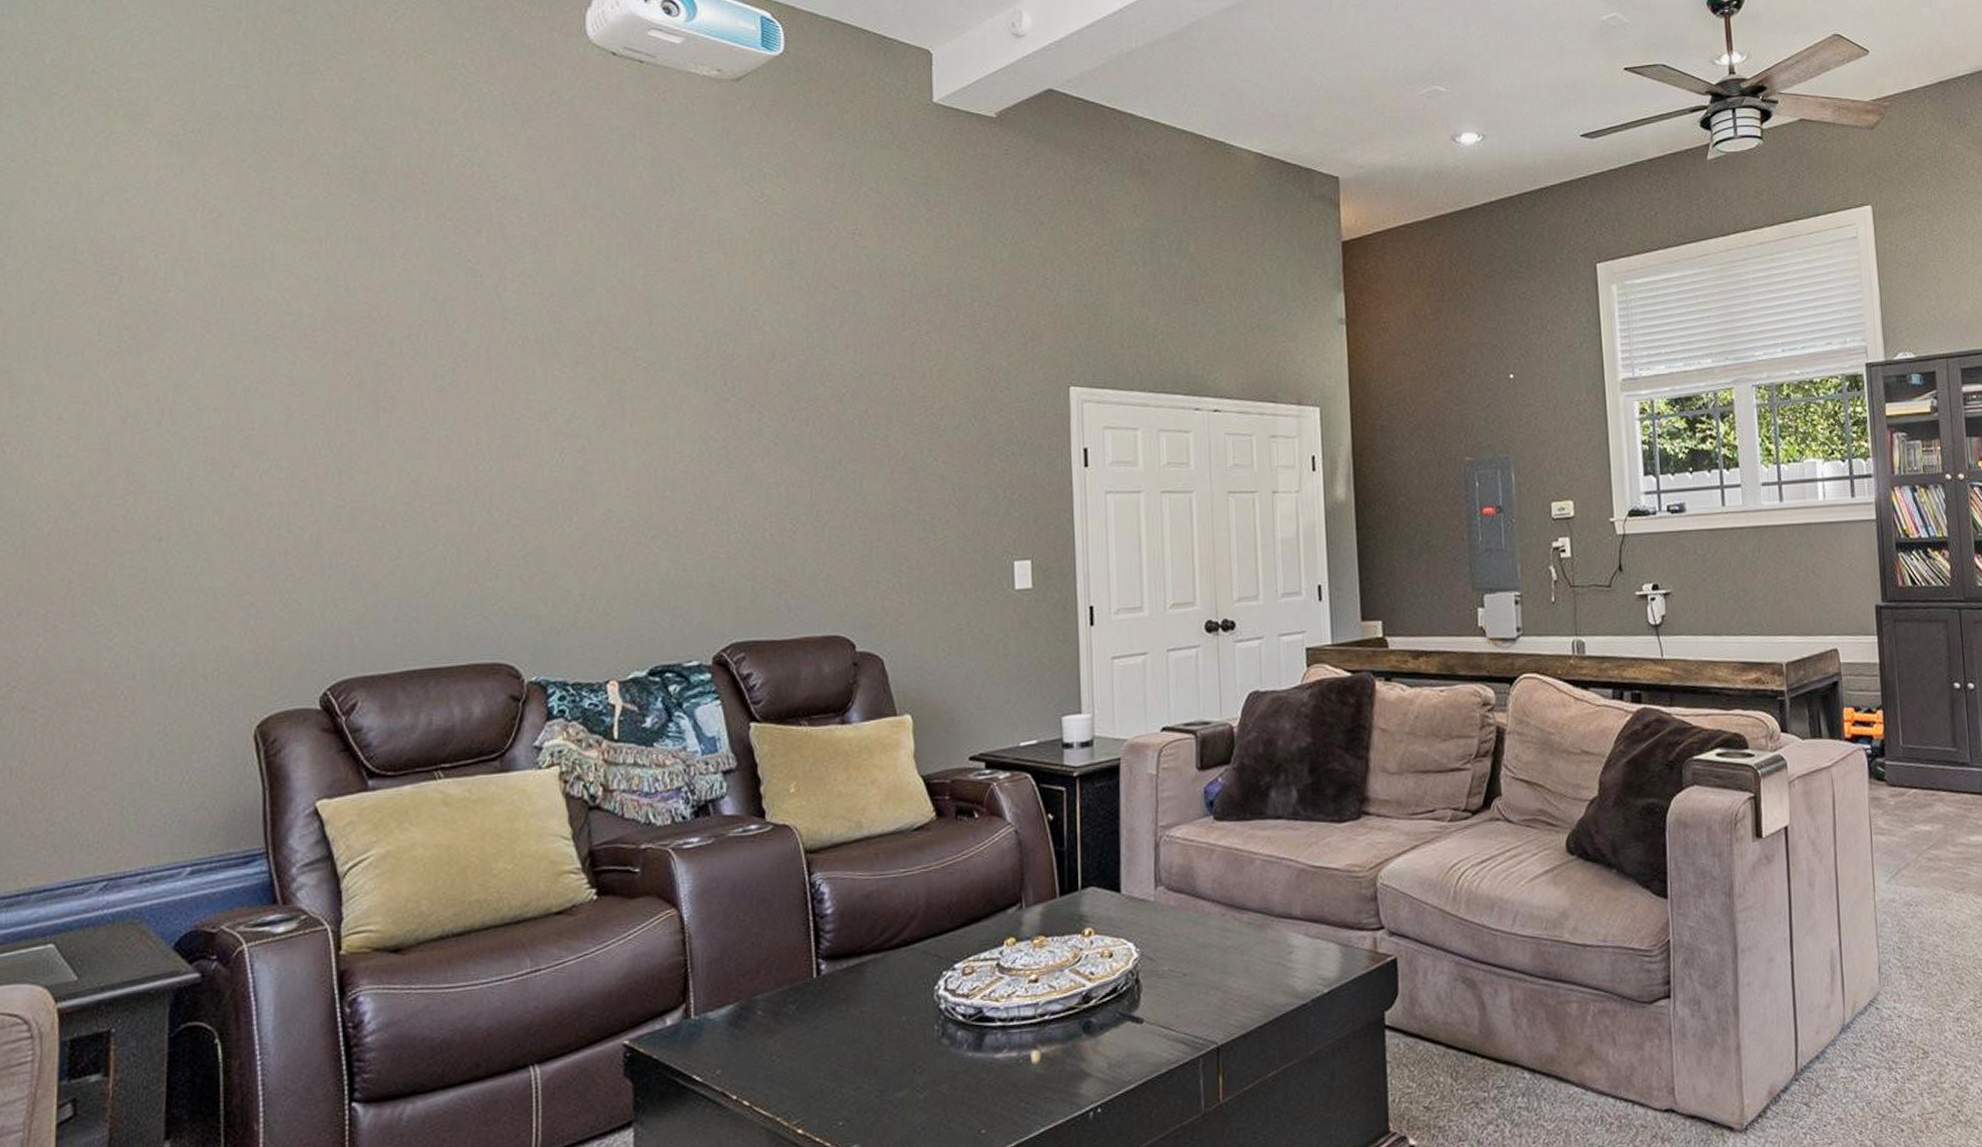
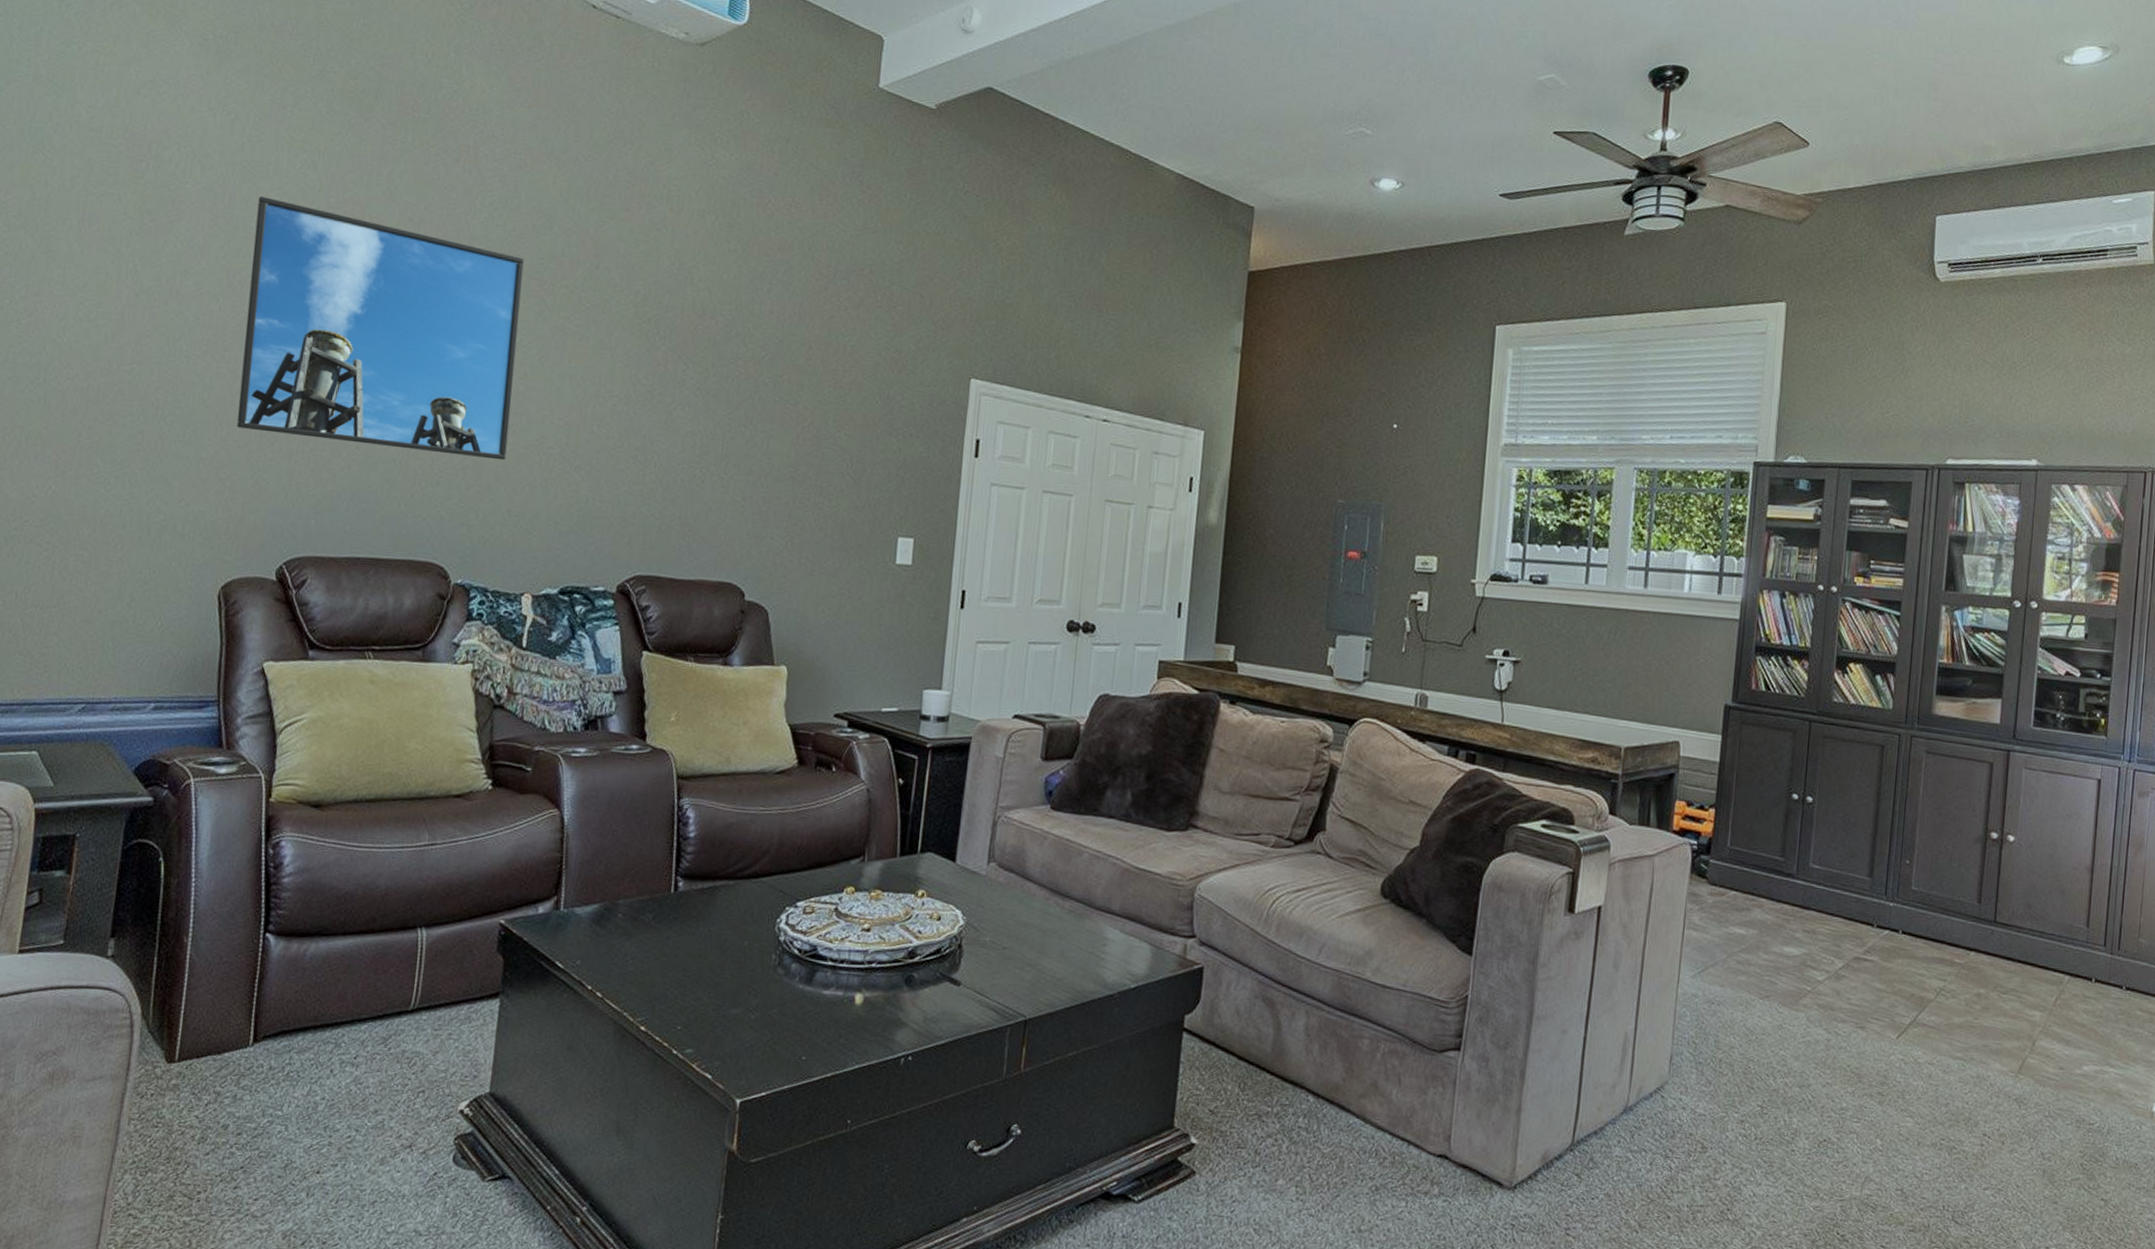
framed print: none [255,296,571,549] -> present [236,196,524,461]

